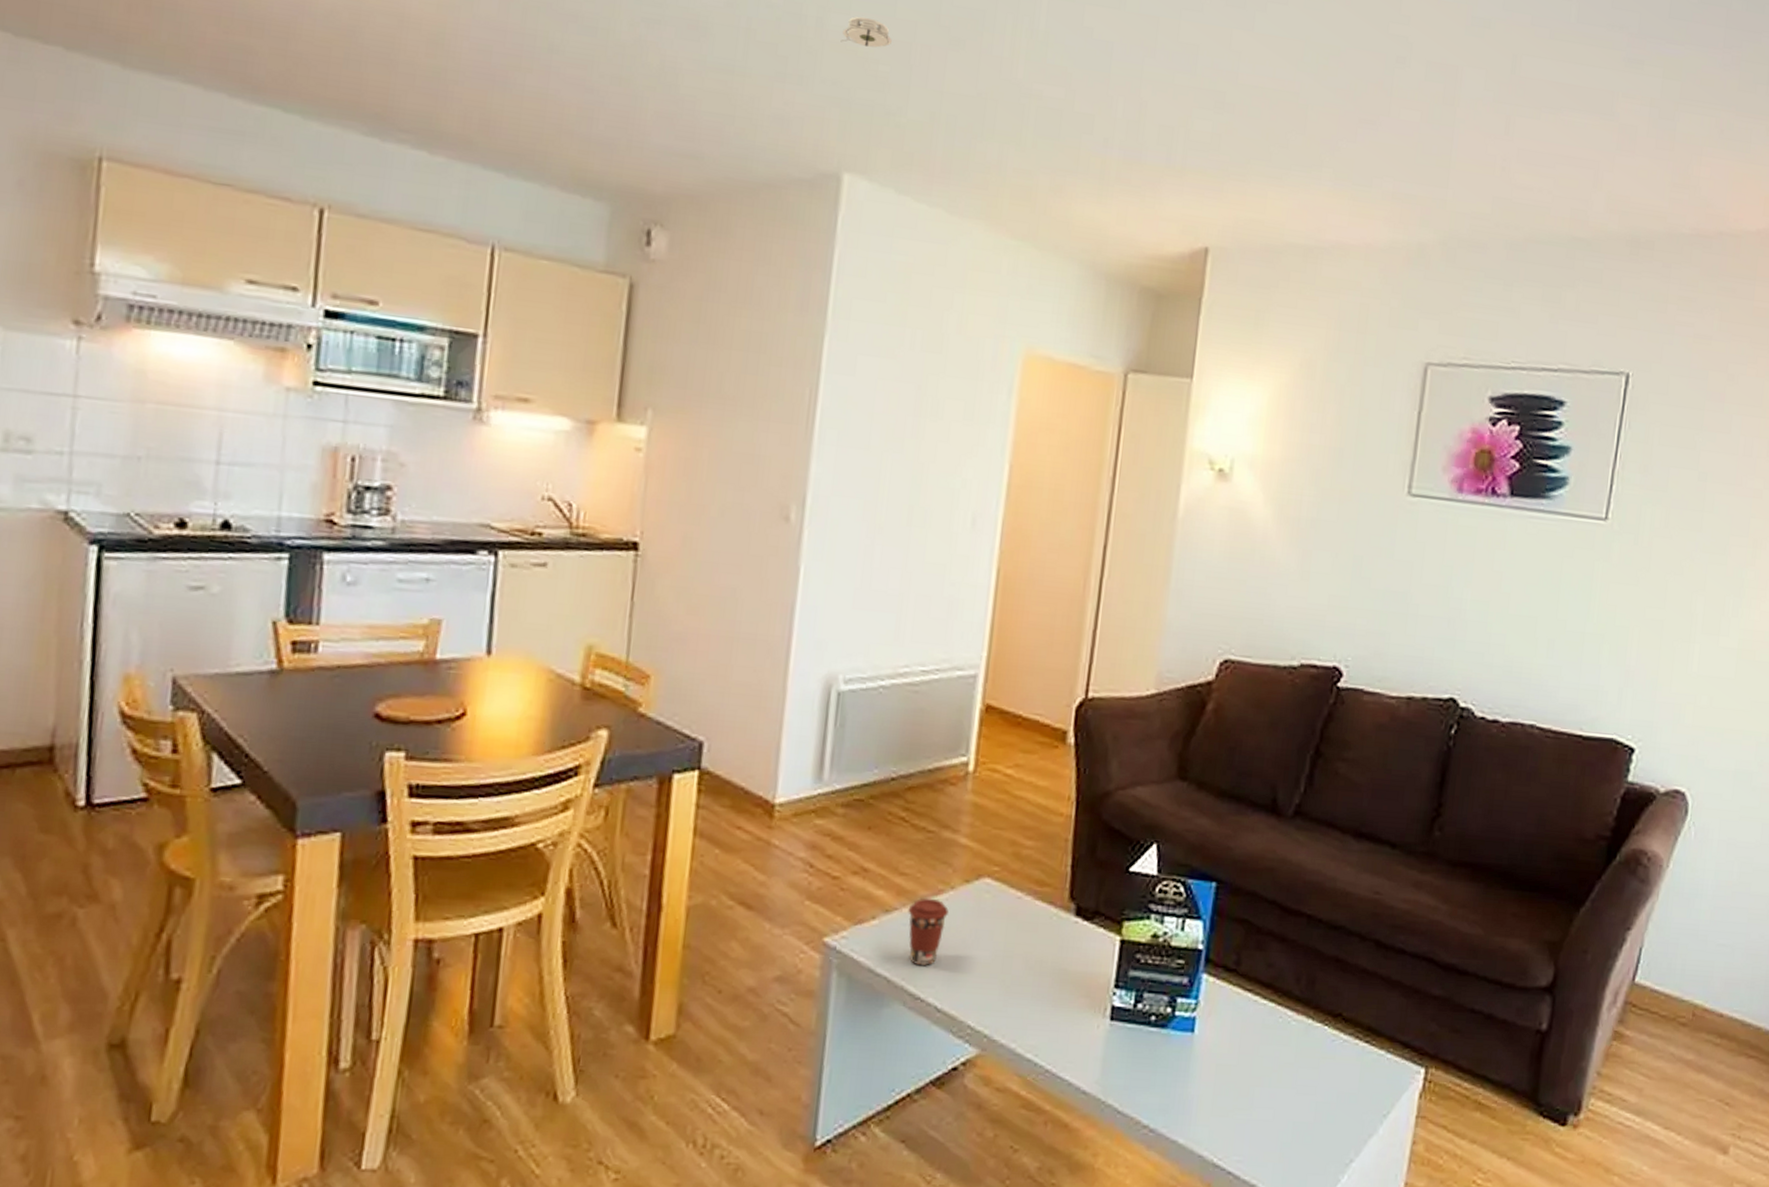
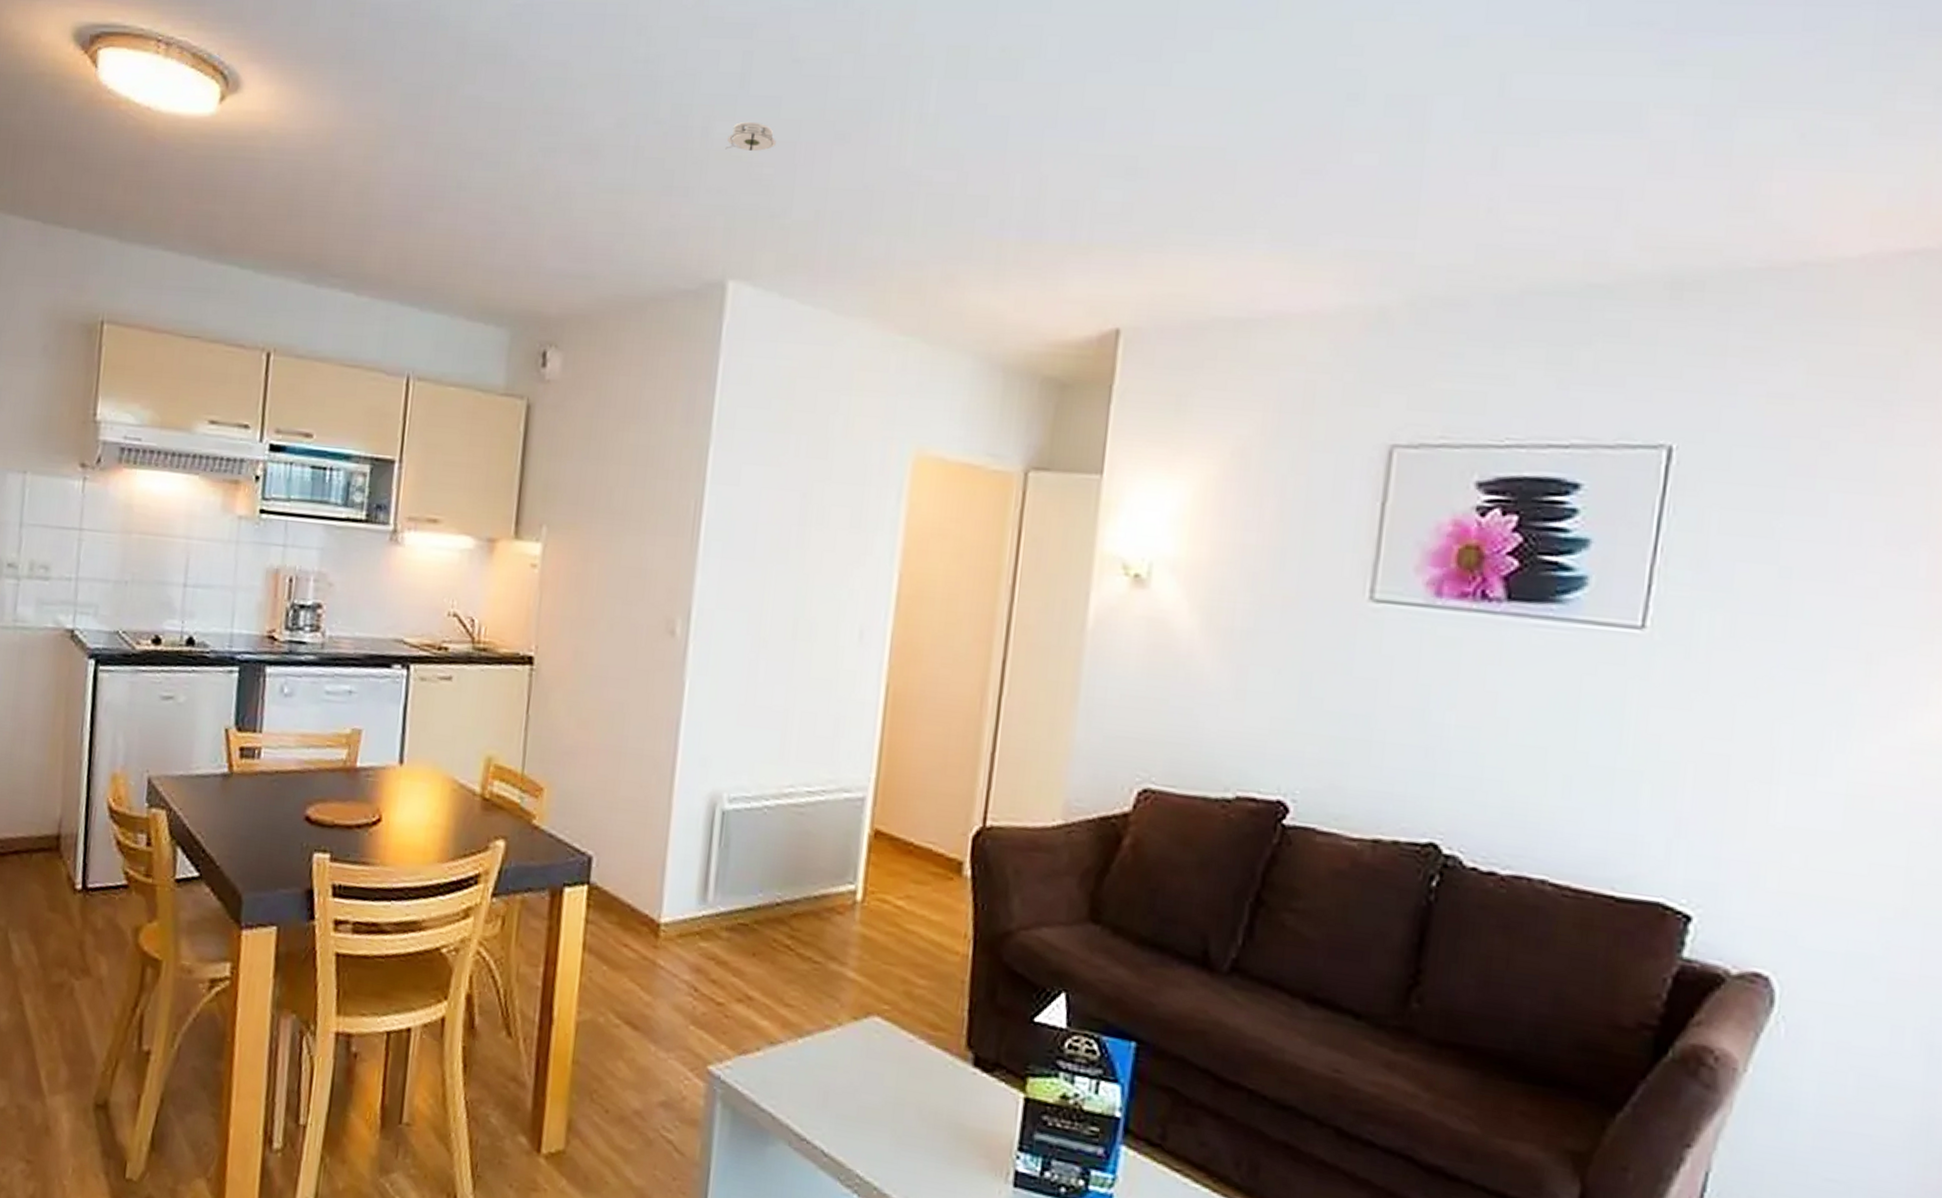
coffee cup: present [908,898,949,966] -> none [793,1032,836,1106]

